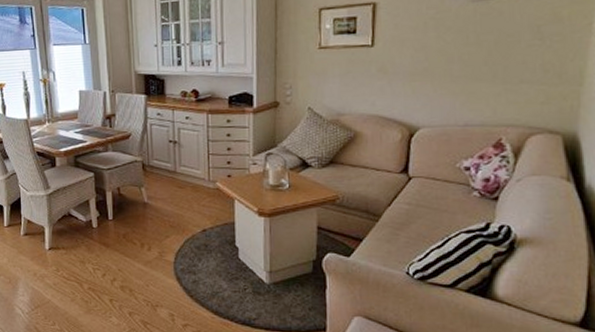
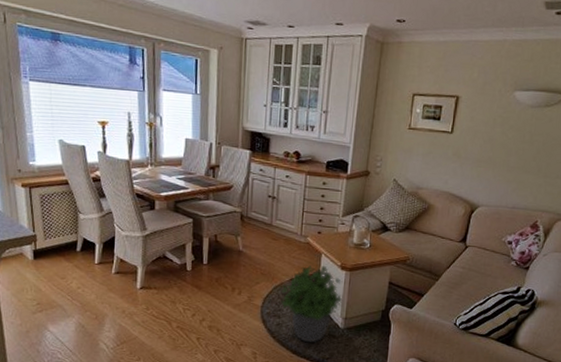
potted plant: none [194,213,265,302] -> present [281,265,343,343]

